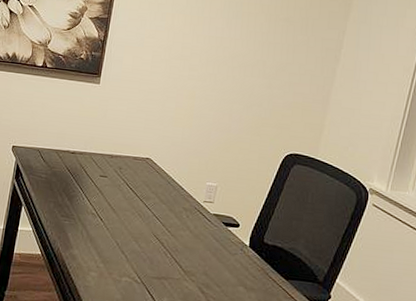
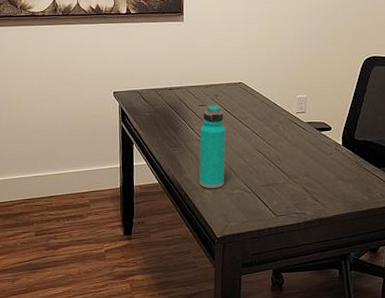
water bottle: none [85,176,125,272] -> present [199,104,226,189]

